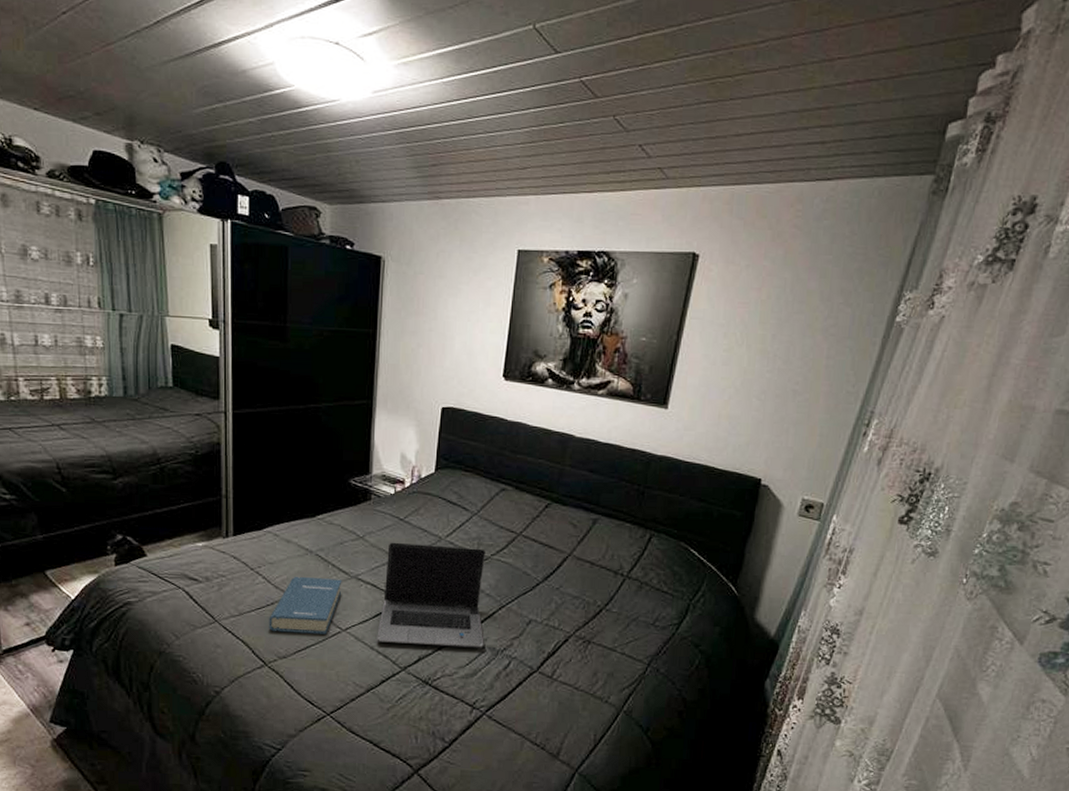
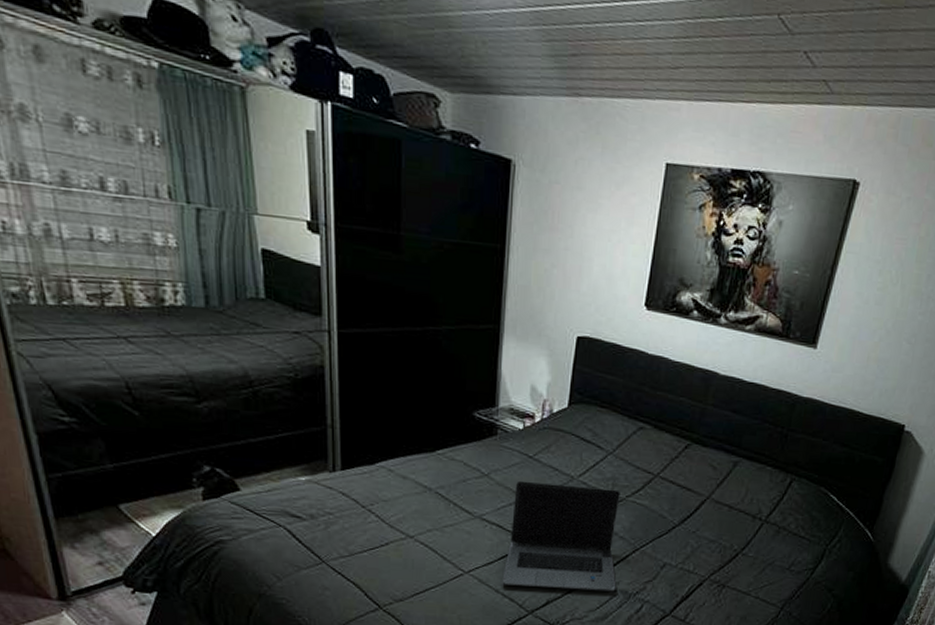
hardback book: present [268,576,342,634] -> none [383,515,465,577]

